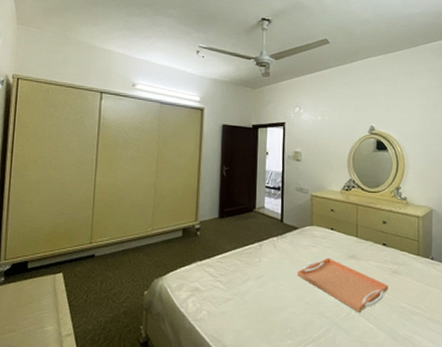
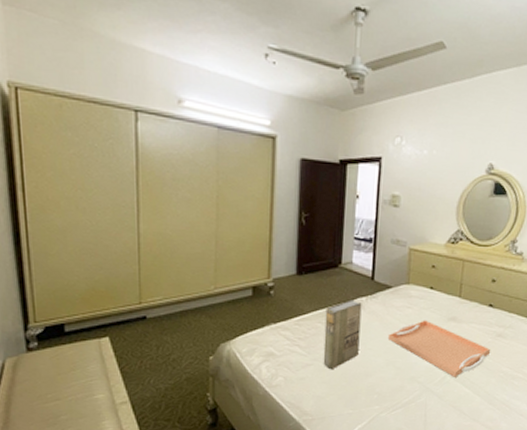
book: none [241,239,274,305] -> present [323,299,362,370]

